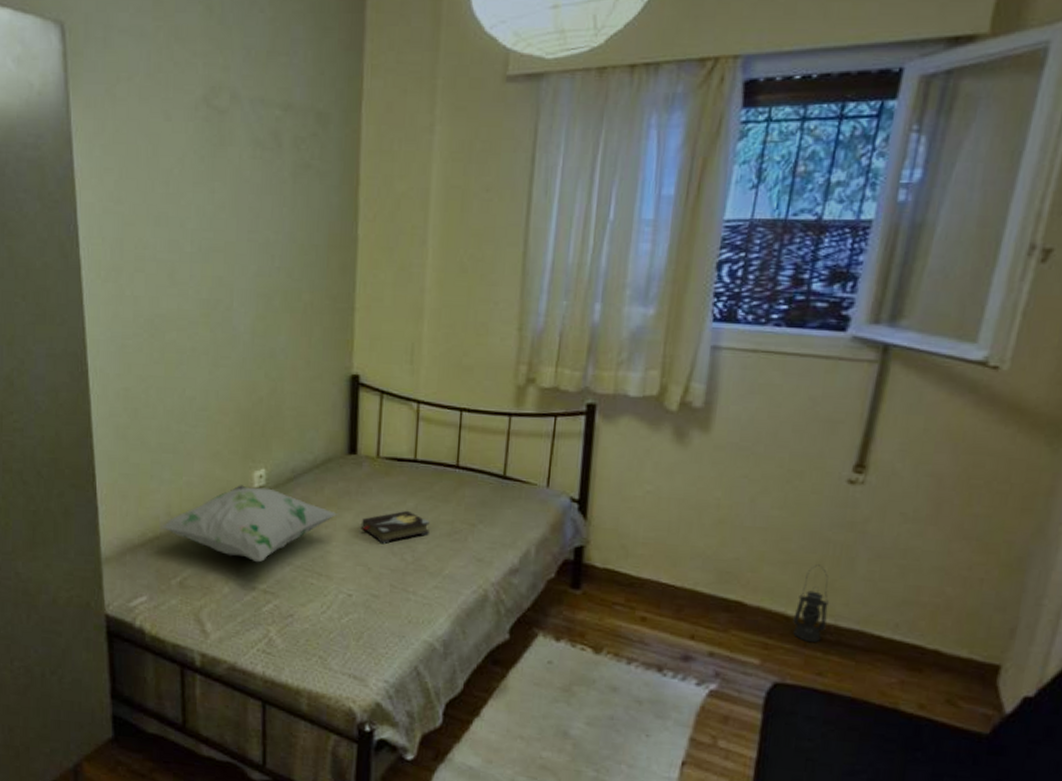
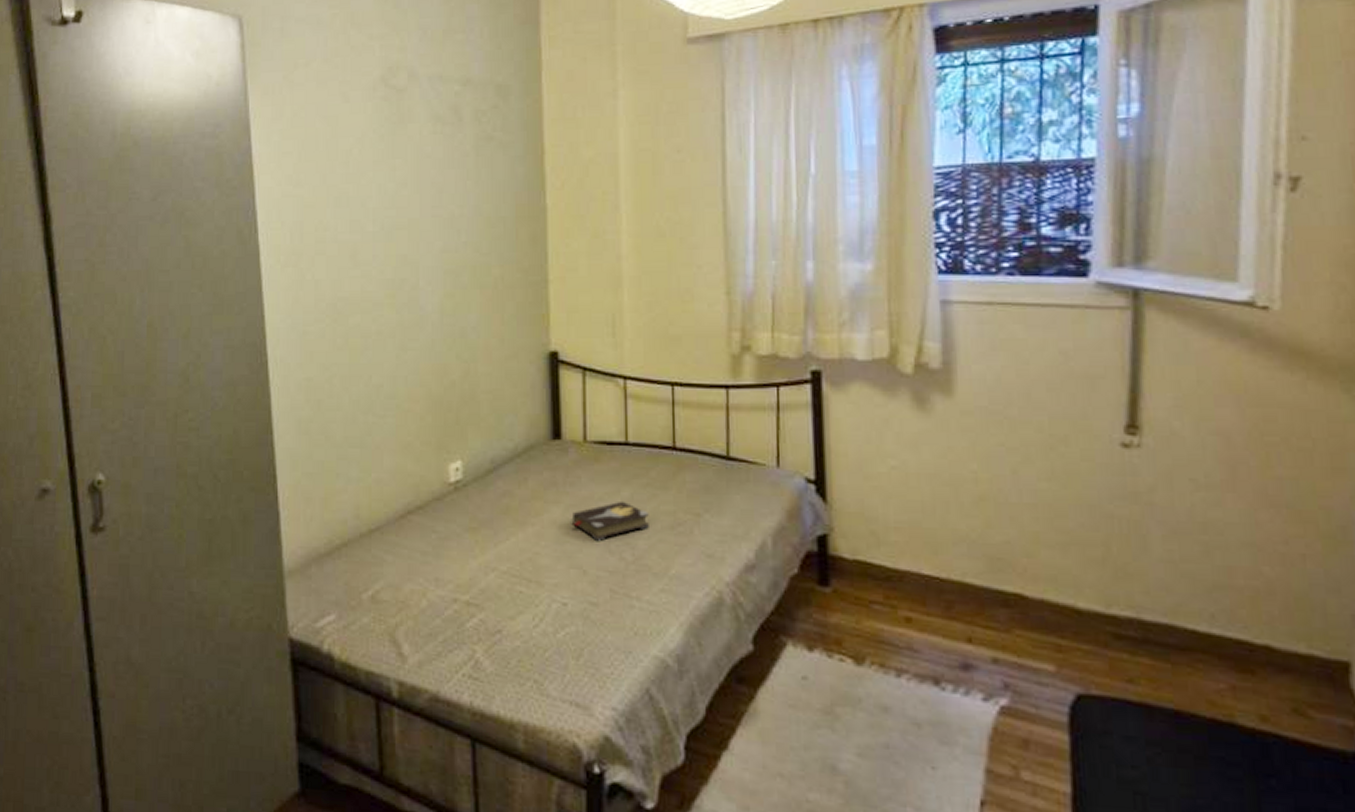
decorative pillow: present [161,485,338,563] -> none [349,480,545,570]
lantern: present [793,564,829,643] -> none [1086,545,1127,642]

